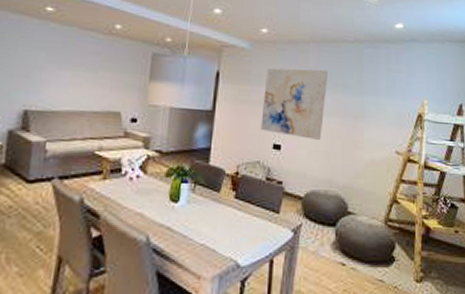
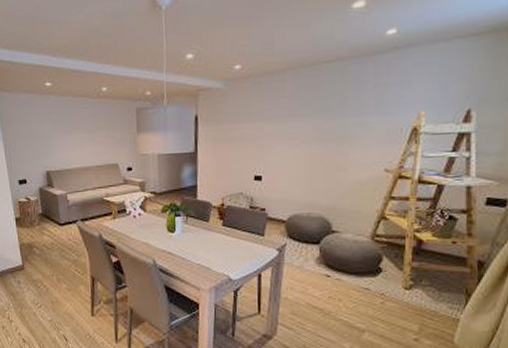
wall art: present [261,68,329,140] -> none [241,96,308,168]

